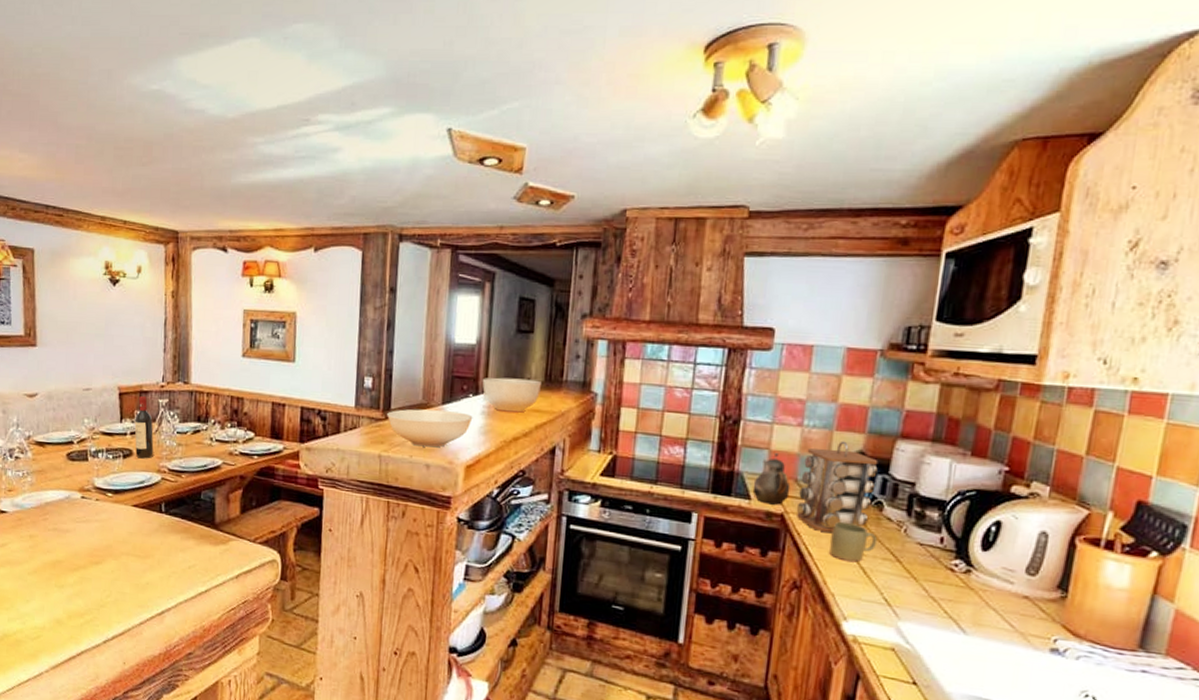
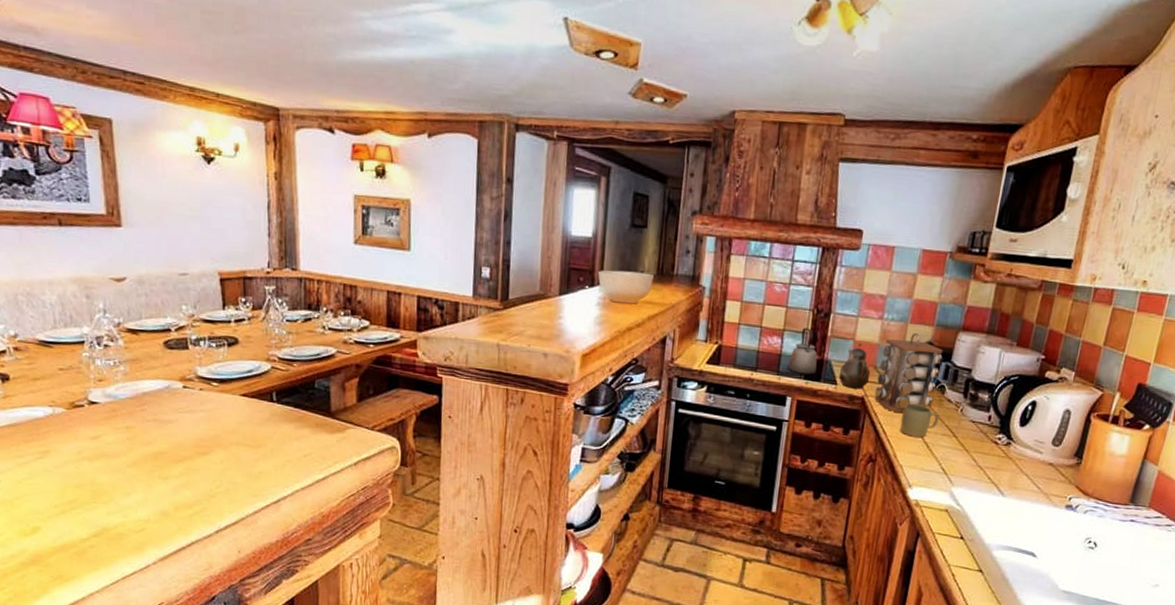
wine bottle: present [134,395,154,459] -> none [239,281,262,348]
bowl: present [387,409,473,448] -> none [505,299,589,337]
kettle: none [692,436,727,490] -> present [787,328,818,376]

